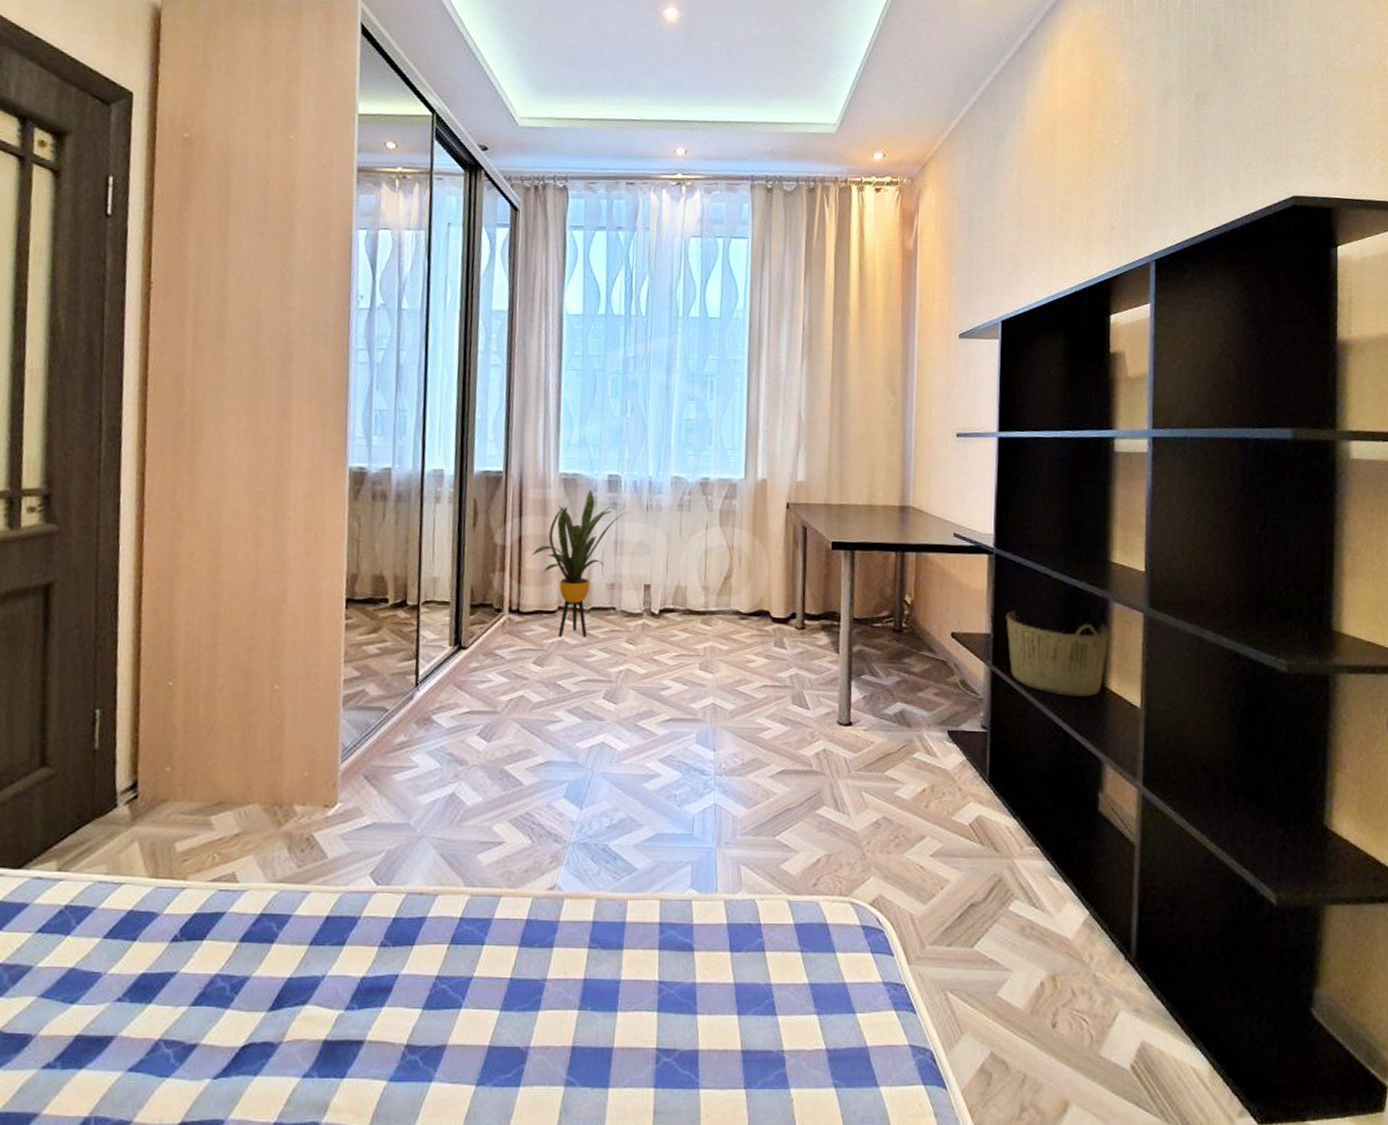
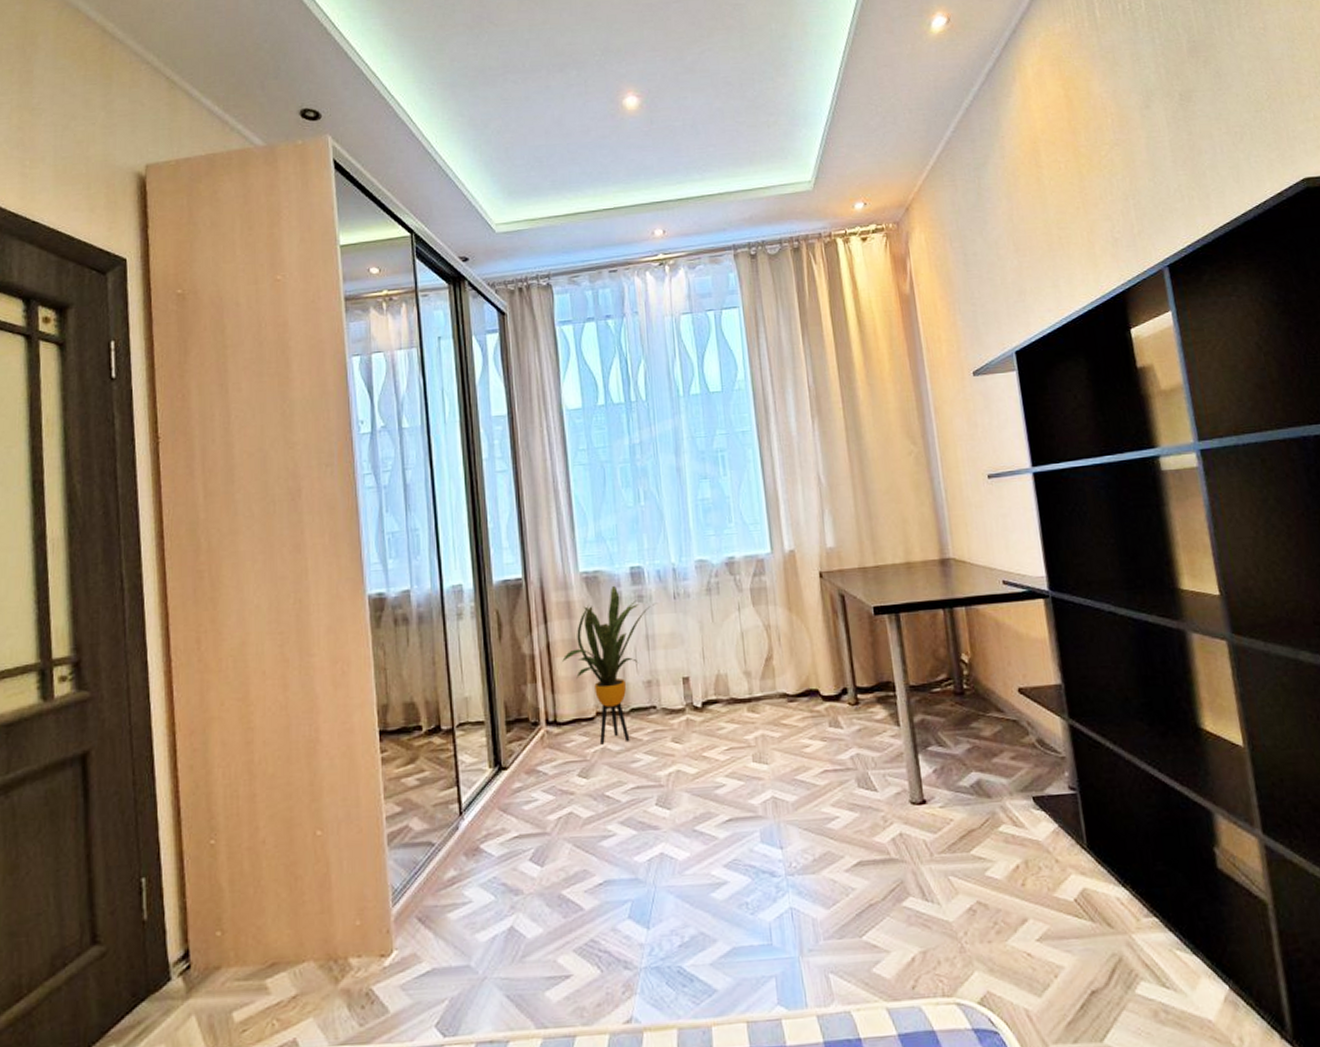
basket: present [1006,610,1110,697] -> none [1074,655,1195,743]

